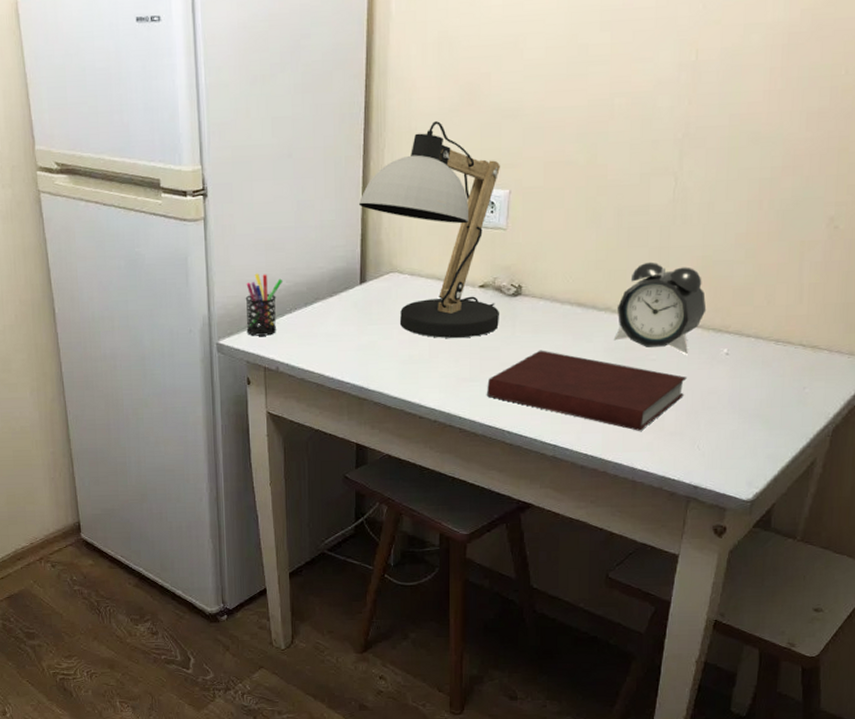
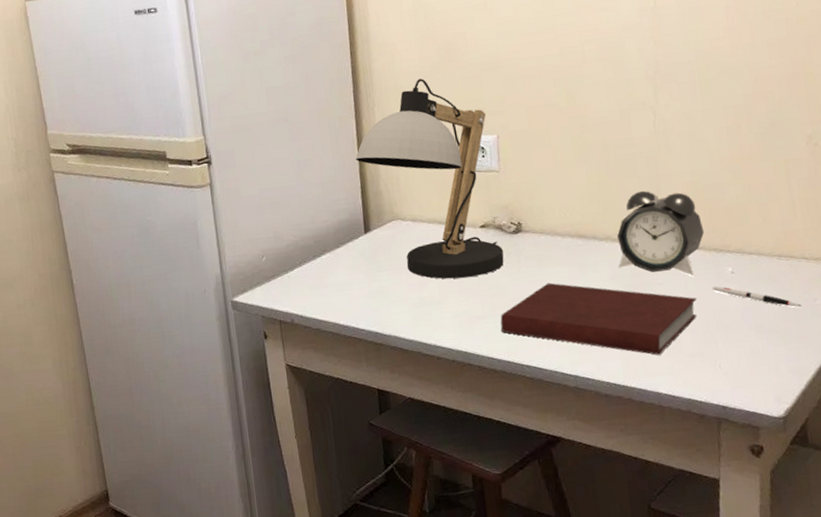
pen holder: present [245,273,283,336] -> none [255,231,291,291]
pen: none [704,366,790,394] -> present [712,285,801,307]

